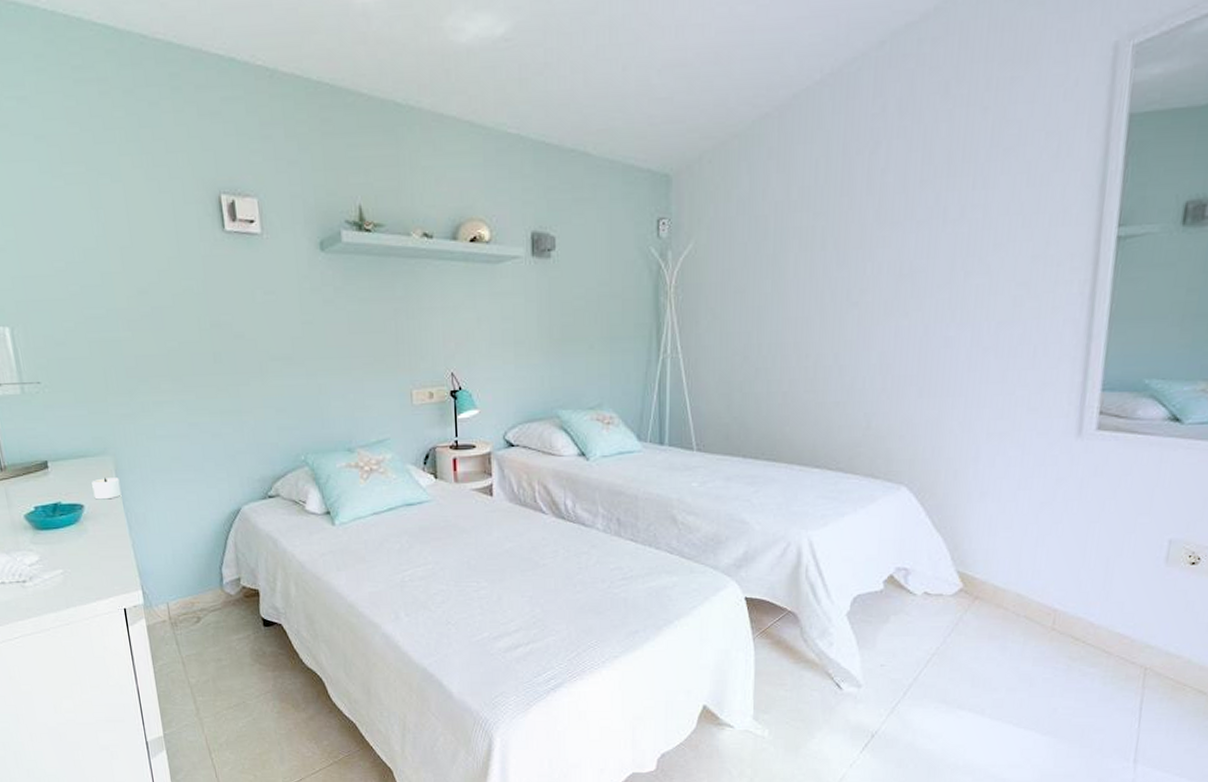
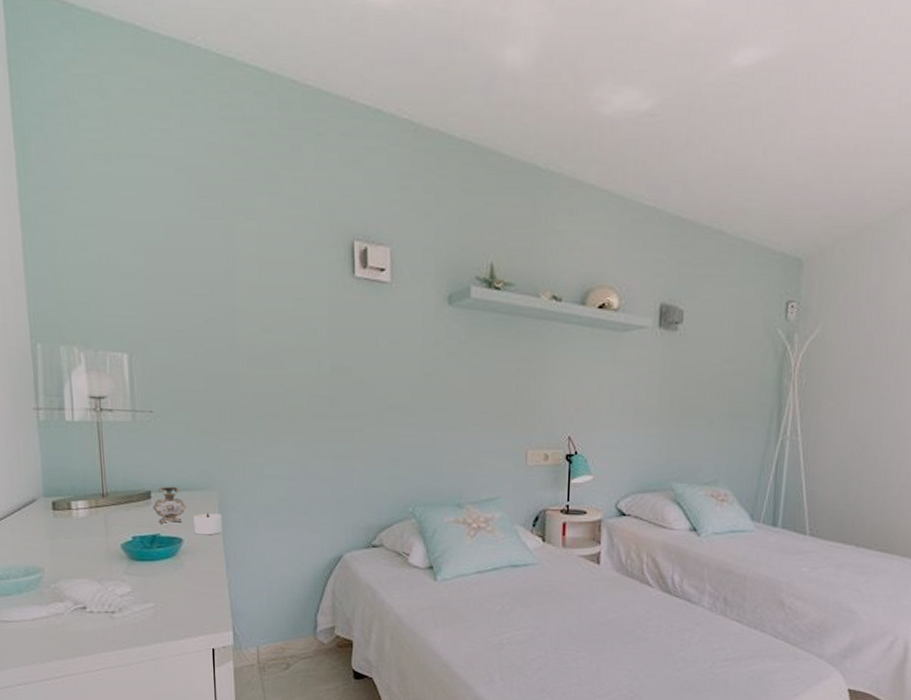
perfume bottle: none [50,454,84,491] -> present [153,486,187,523]

